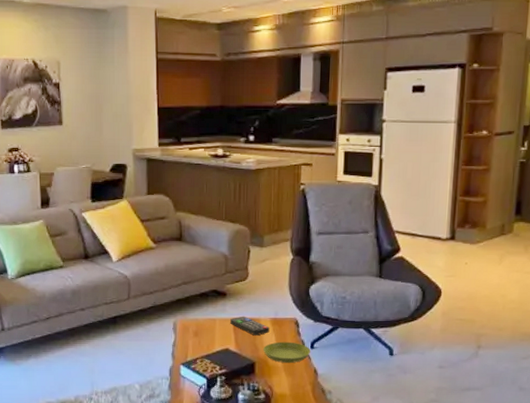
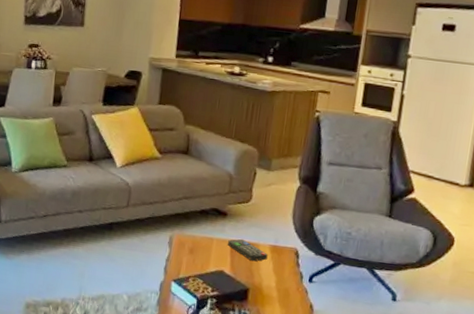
saucer: present [263,341,311,363] -> none [259,270,309,295]

